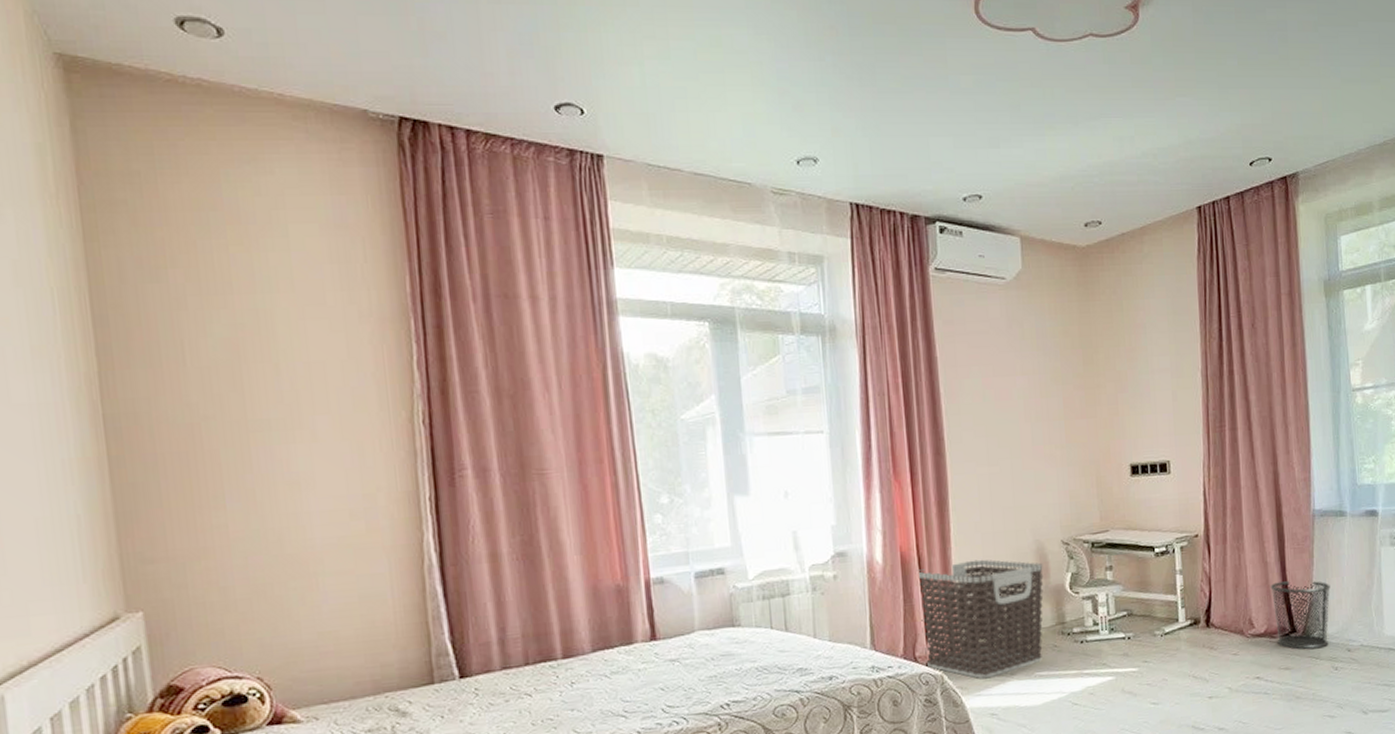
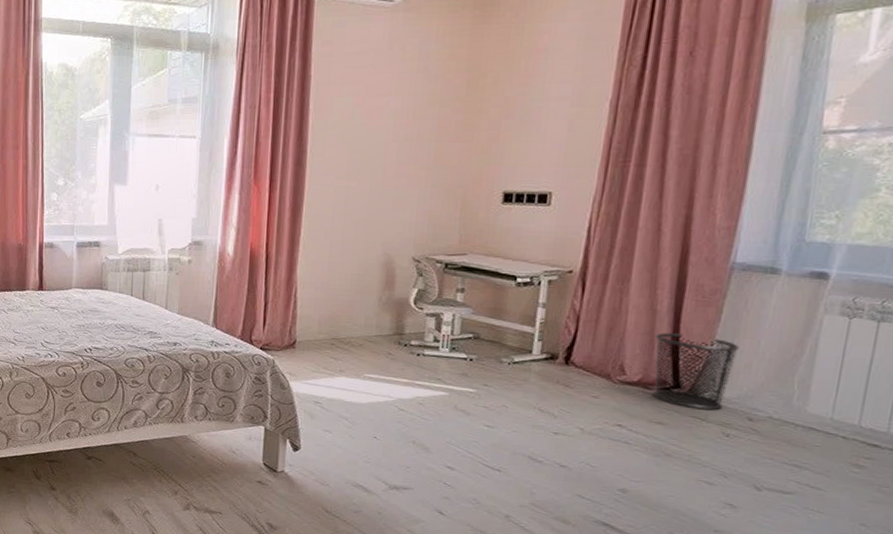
clothes hamper: present [916,559,1044,679] -> none [260,264,389,371]

